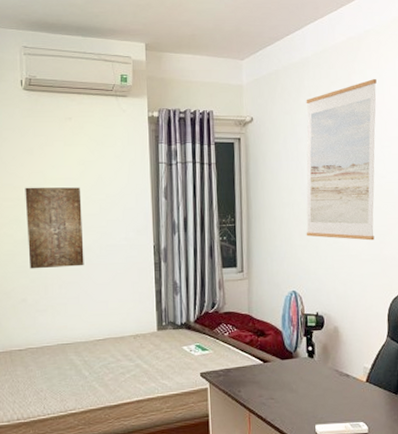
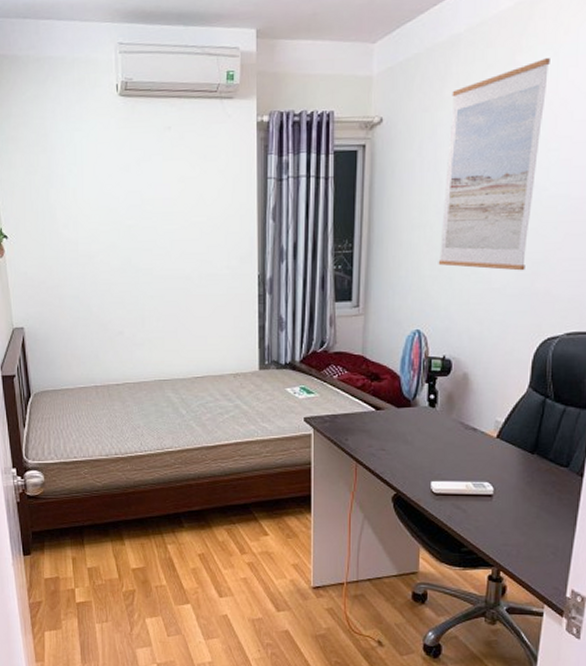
wall art: present [25,187,84,269] -> none [121,208,183,300]

